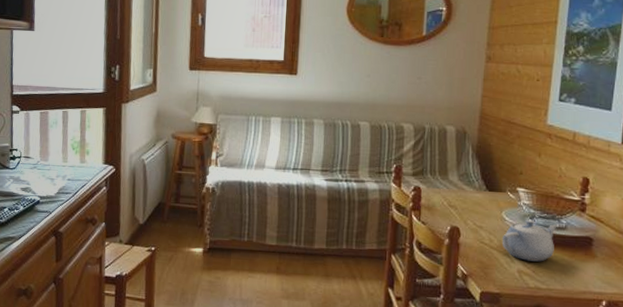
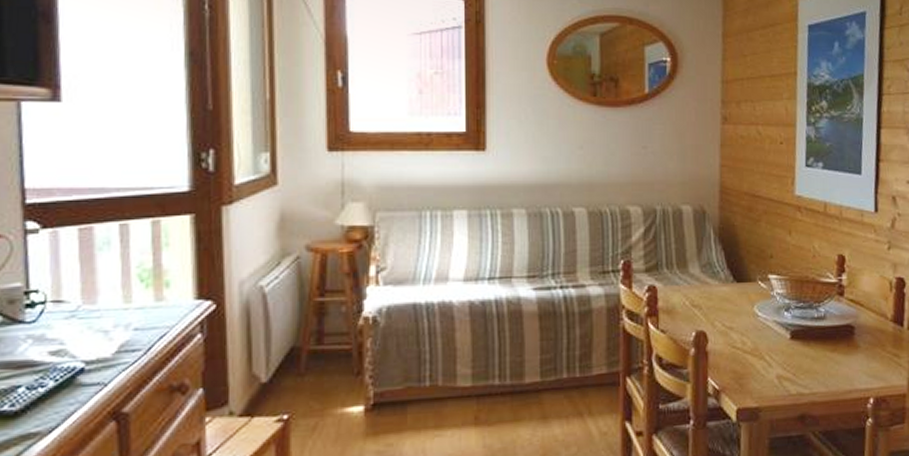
teapot: present [501,220,557,262] -> none [756,313,816,363]

